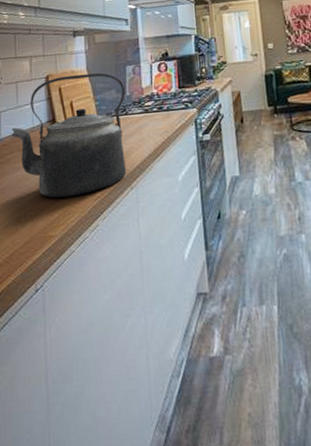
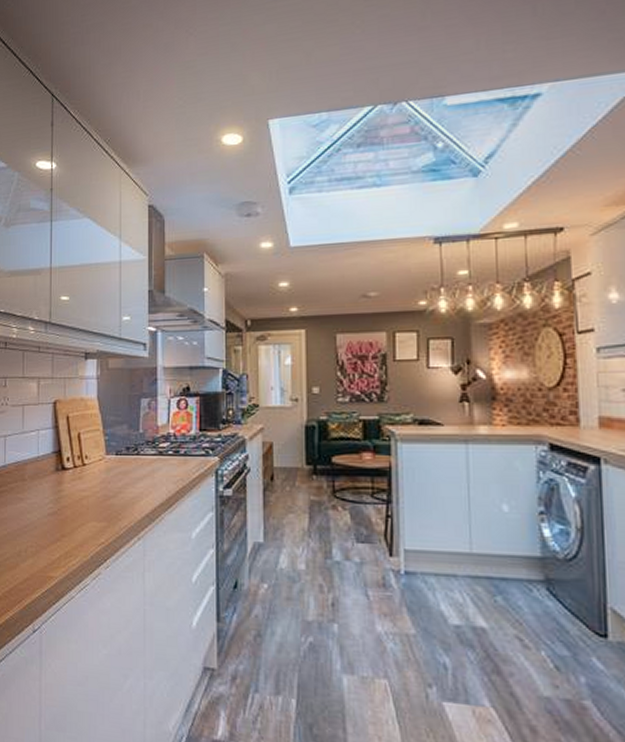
kettle: present [11,72,126,198] -> none [15,403,139,538]

